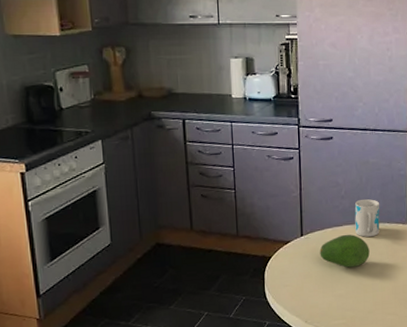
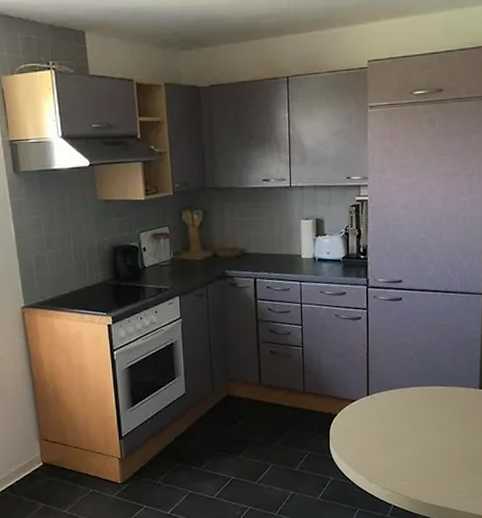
fruit: present [319,234,370,268] -> none [386,396,438,430]
mug: present [354,199,380,237] -> none [423,362,450,400]

